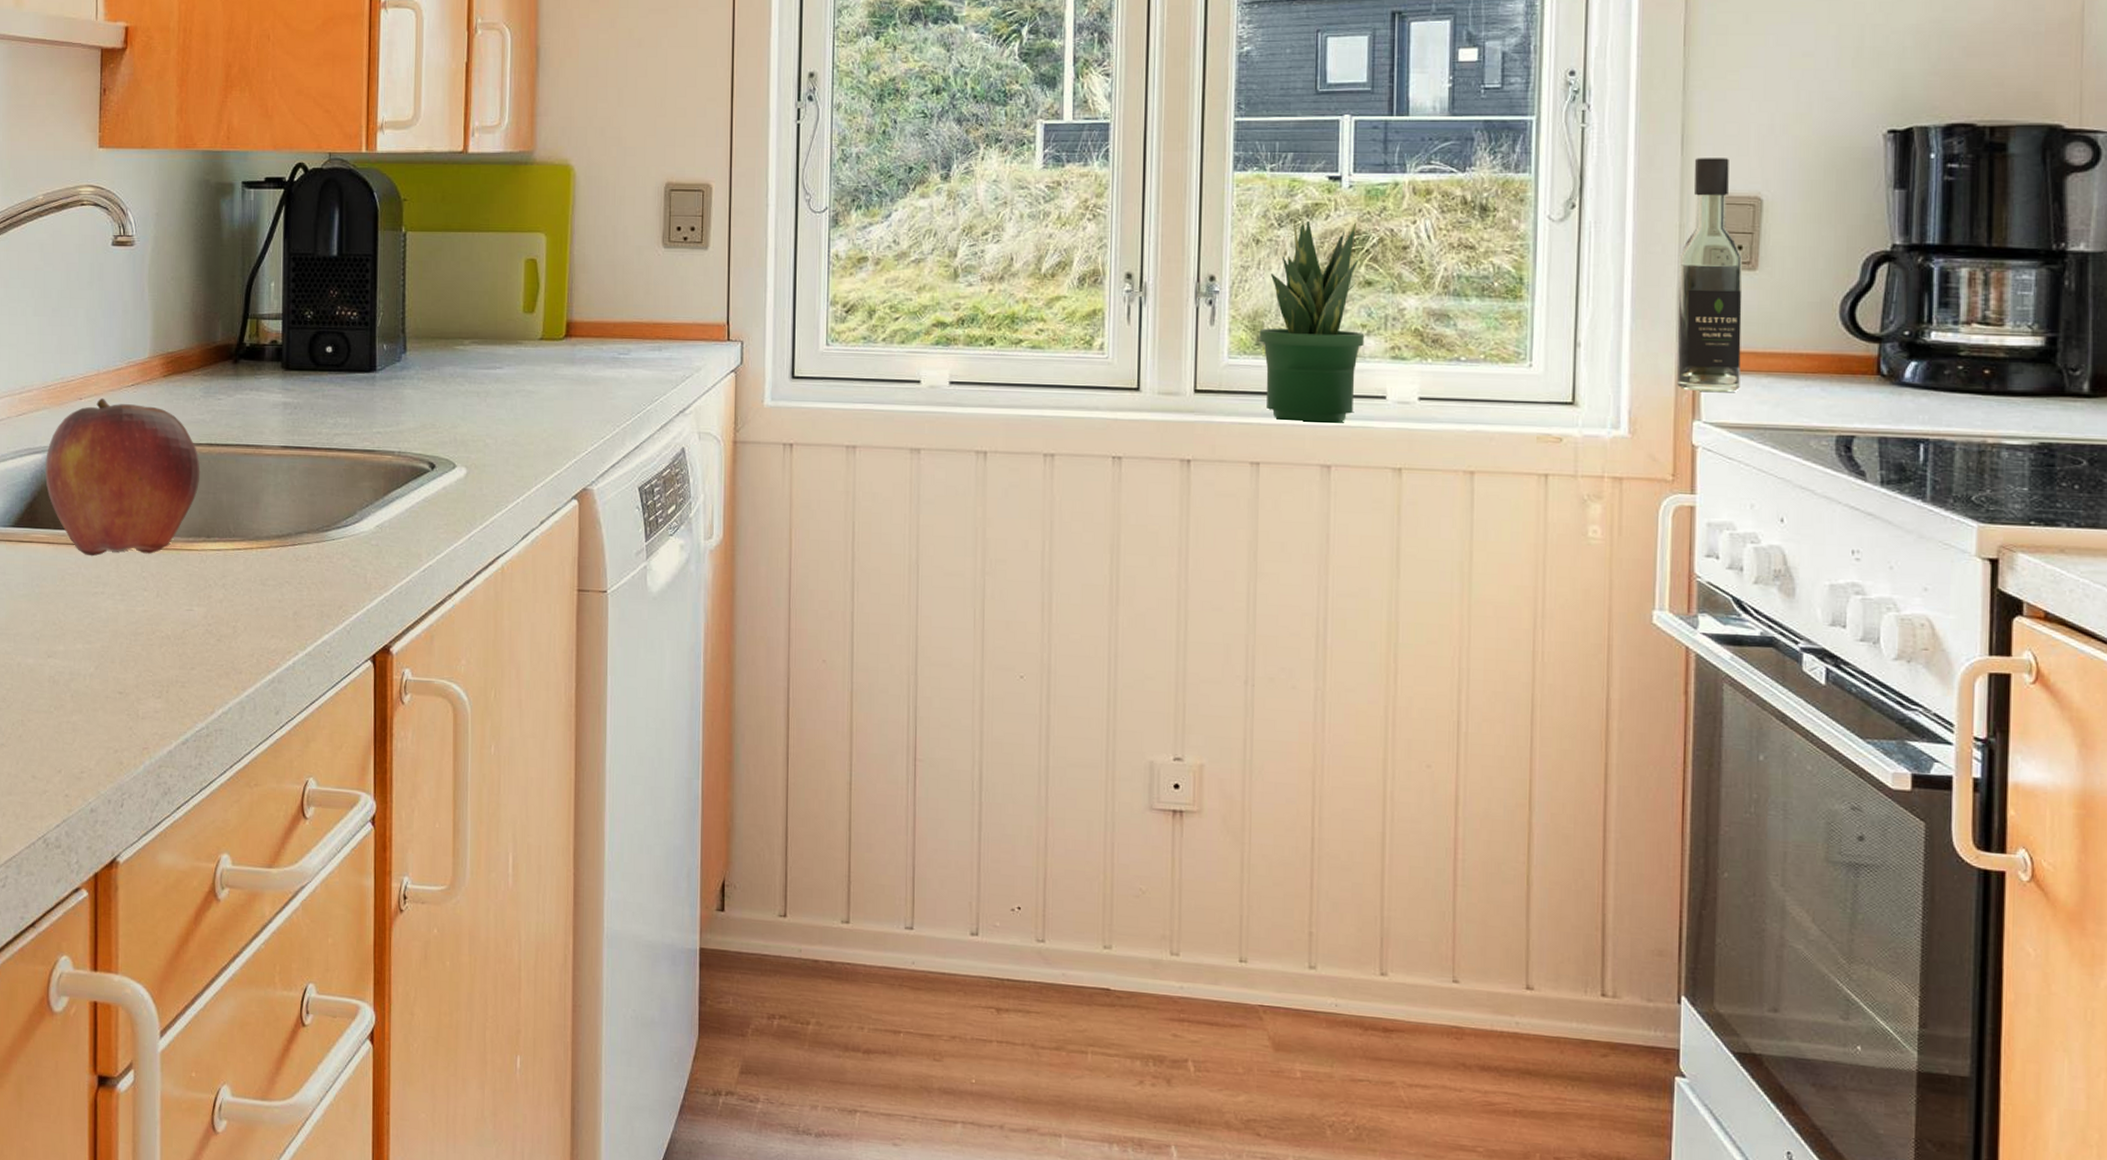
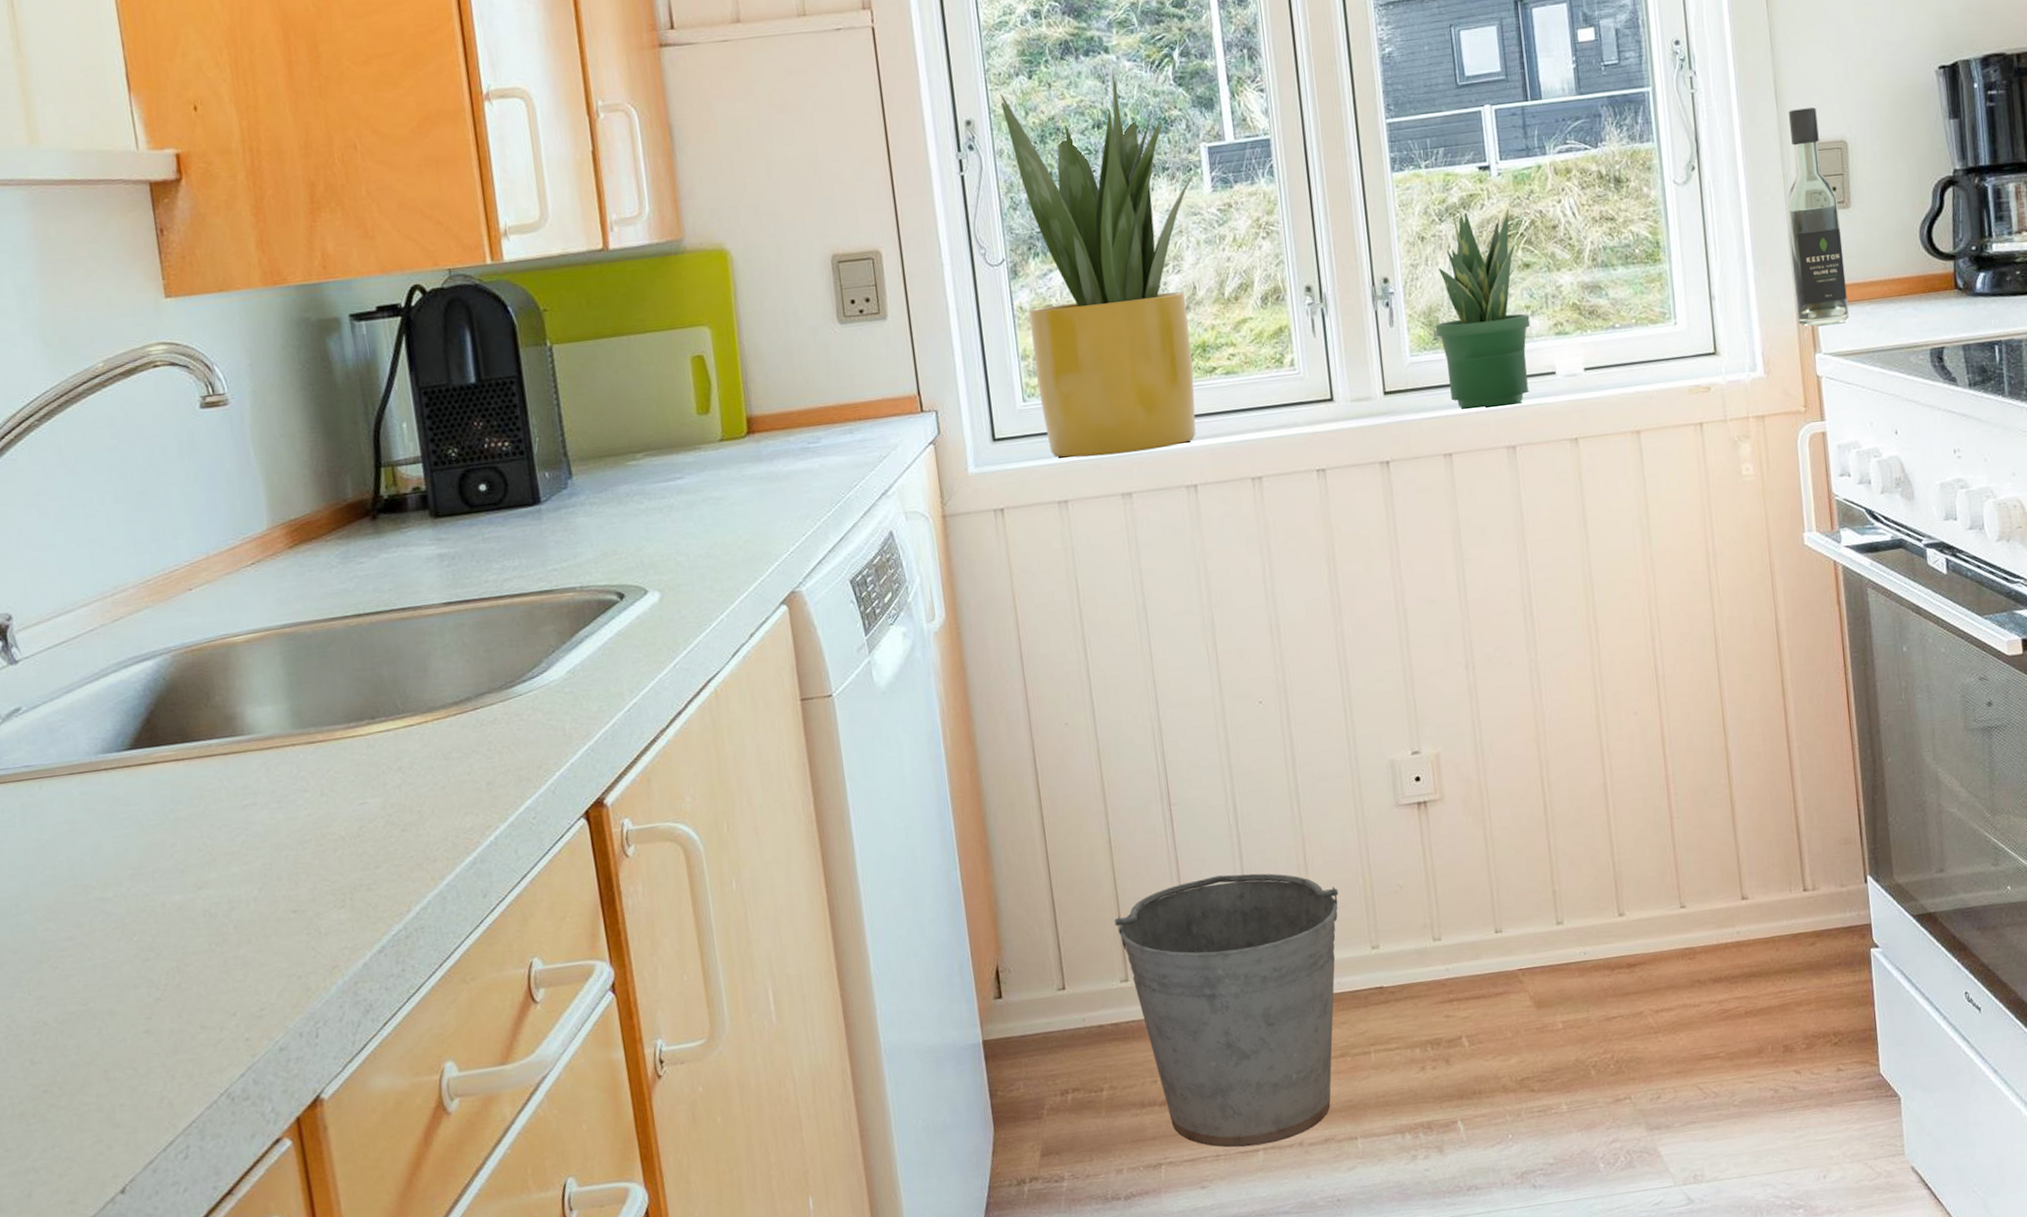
fruit: present [45,397,200,557] -> none [157,583,352,766]
planter: none [843,39,1030,411] -> present [1000,69,1197,458]
bucket: none [844,839,1076,1119] -> present [1114,873,1339,1148]

